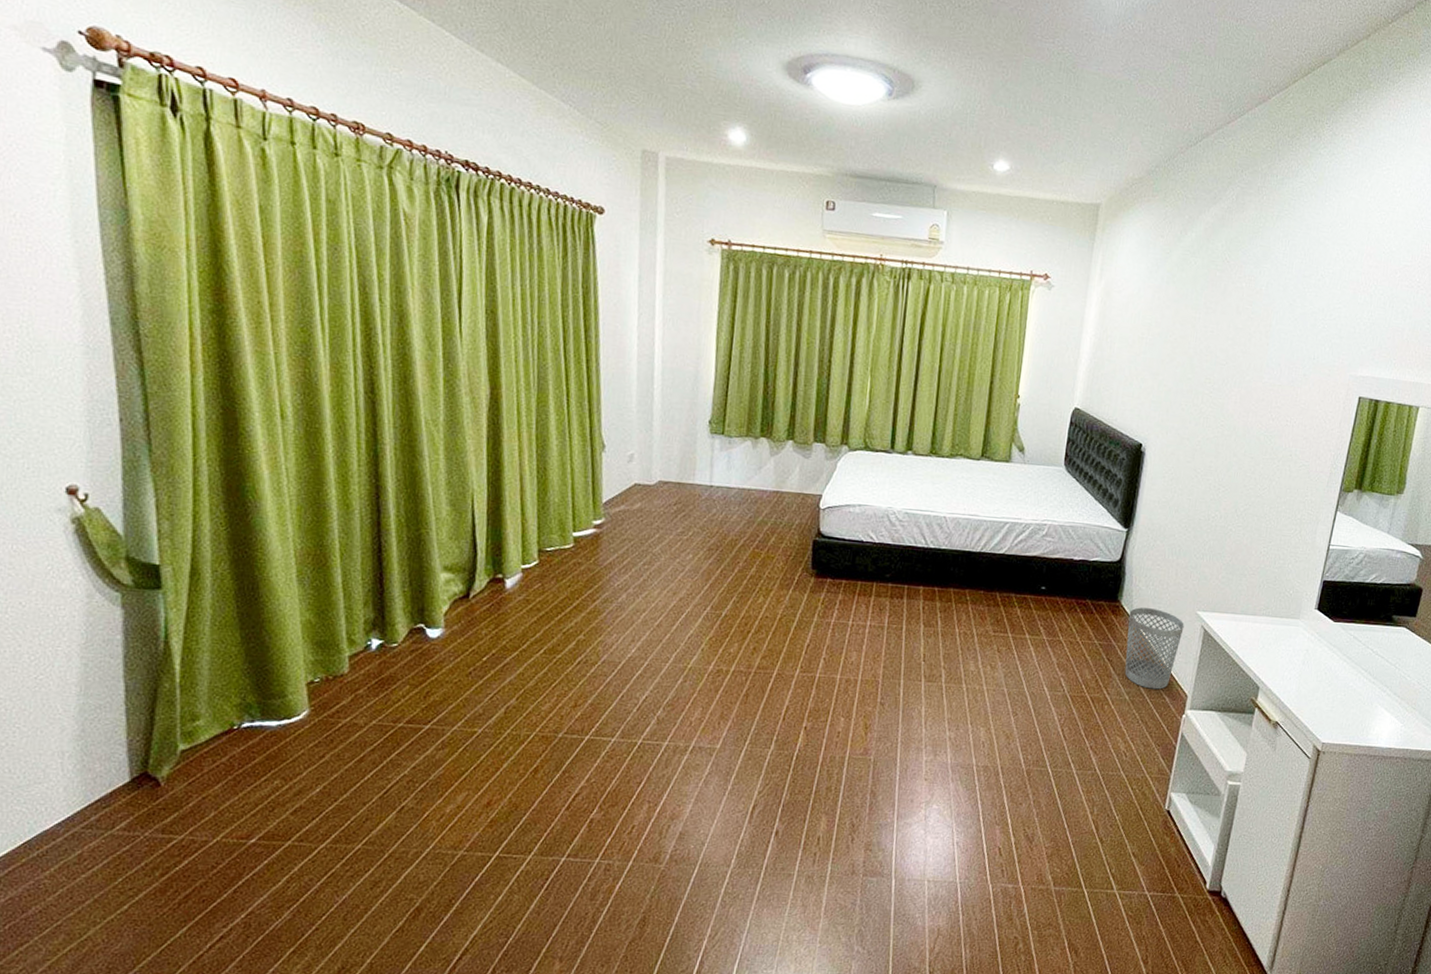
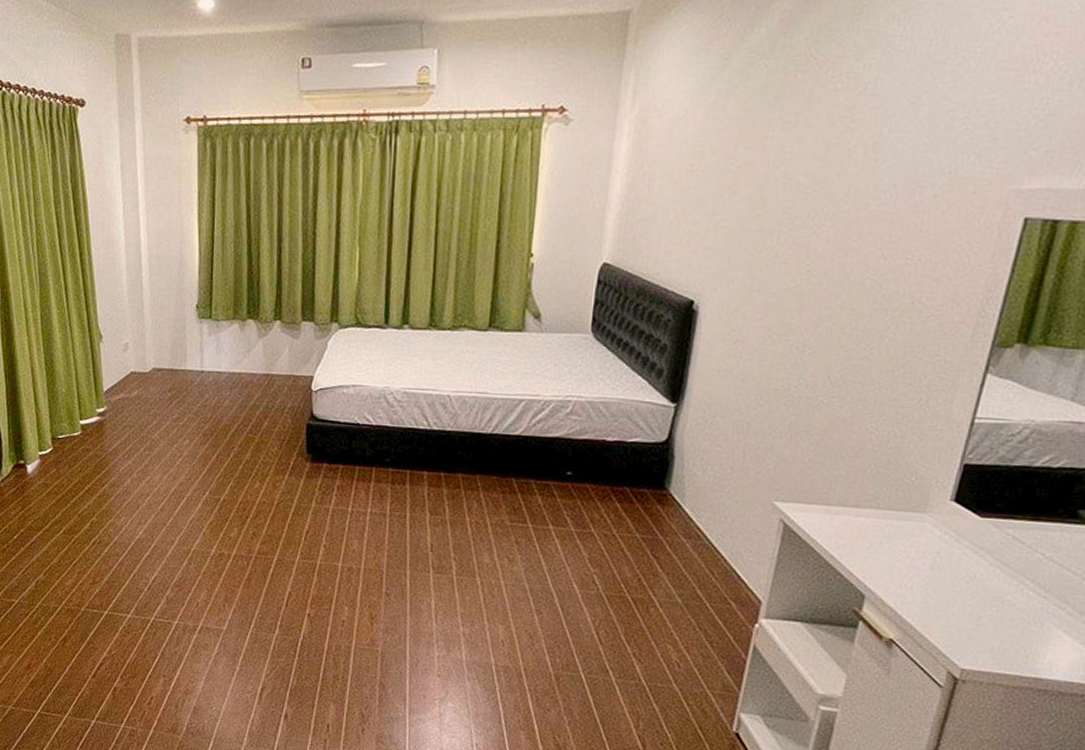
wastebasket: present [1124,607,1184,690] -> none [675,496,756,593]

